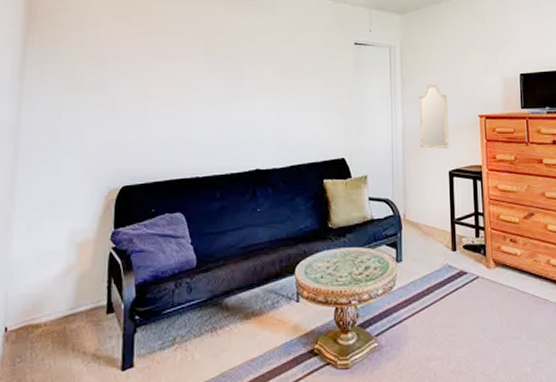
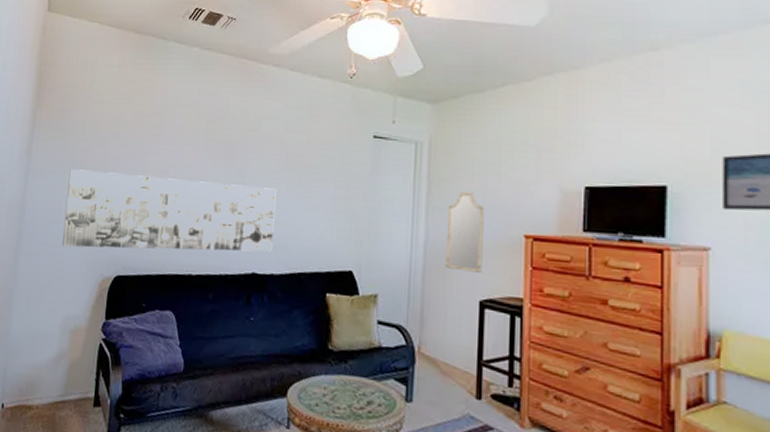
wall art: none [63,89,274,165] -> present [62,169,277,252]

